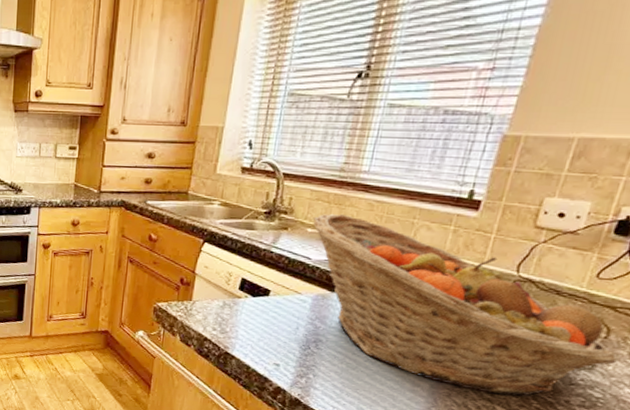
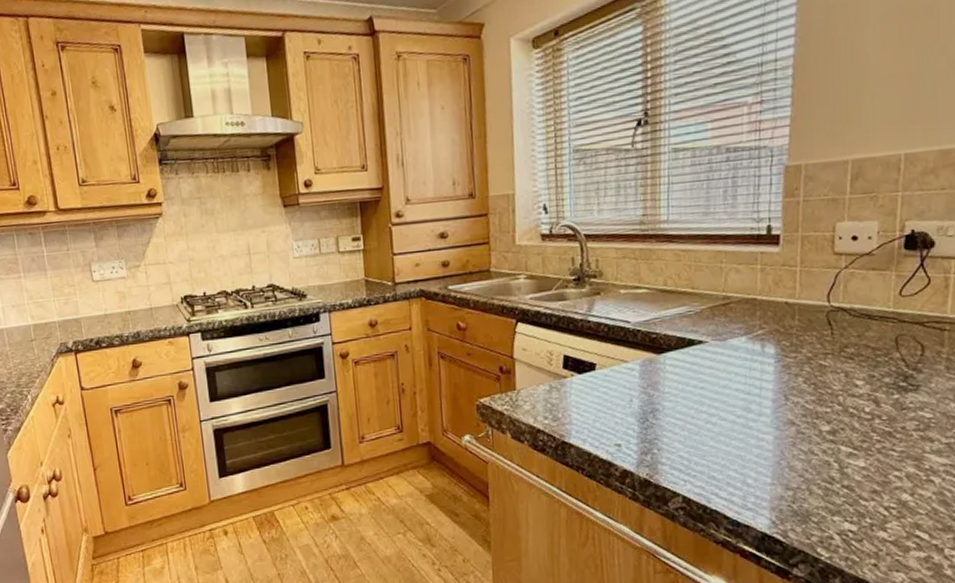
fruit basket: present [312,213,617,397] -> none [623,268,937,434]

